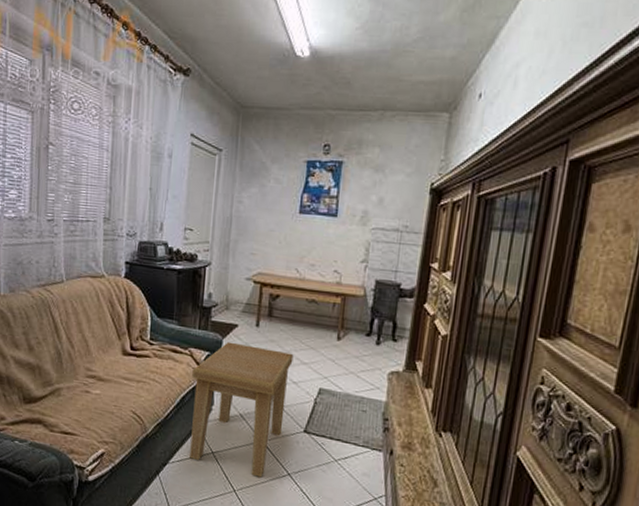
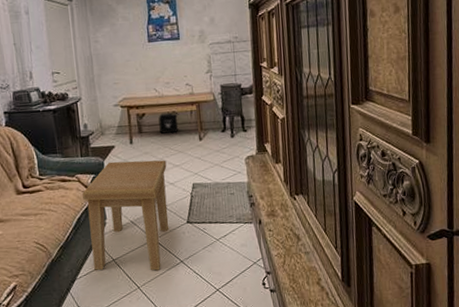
air purifier: none [293,299,317,326] -> present [158,112,179,134]

